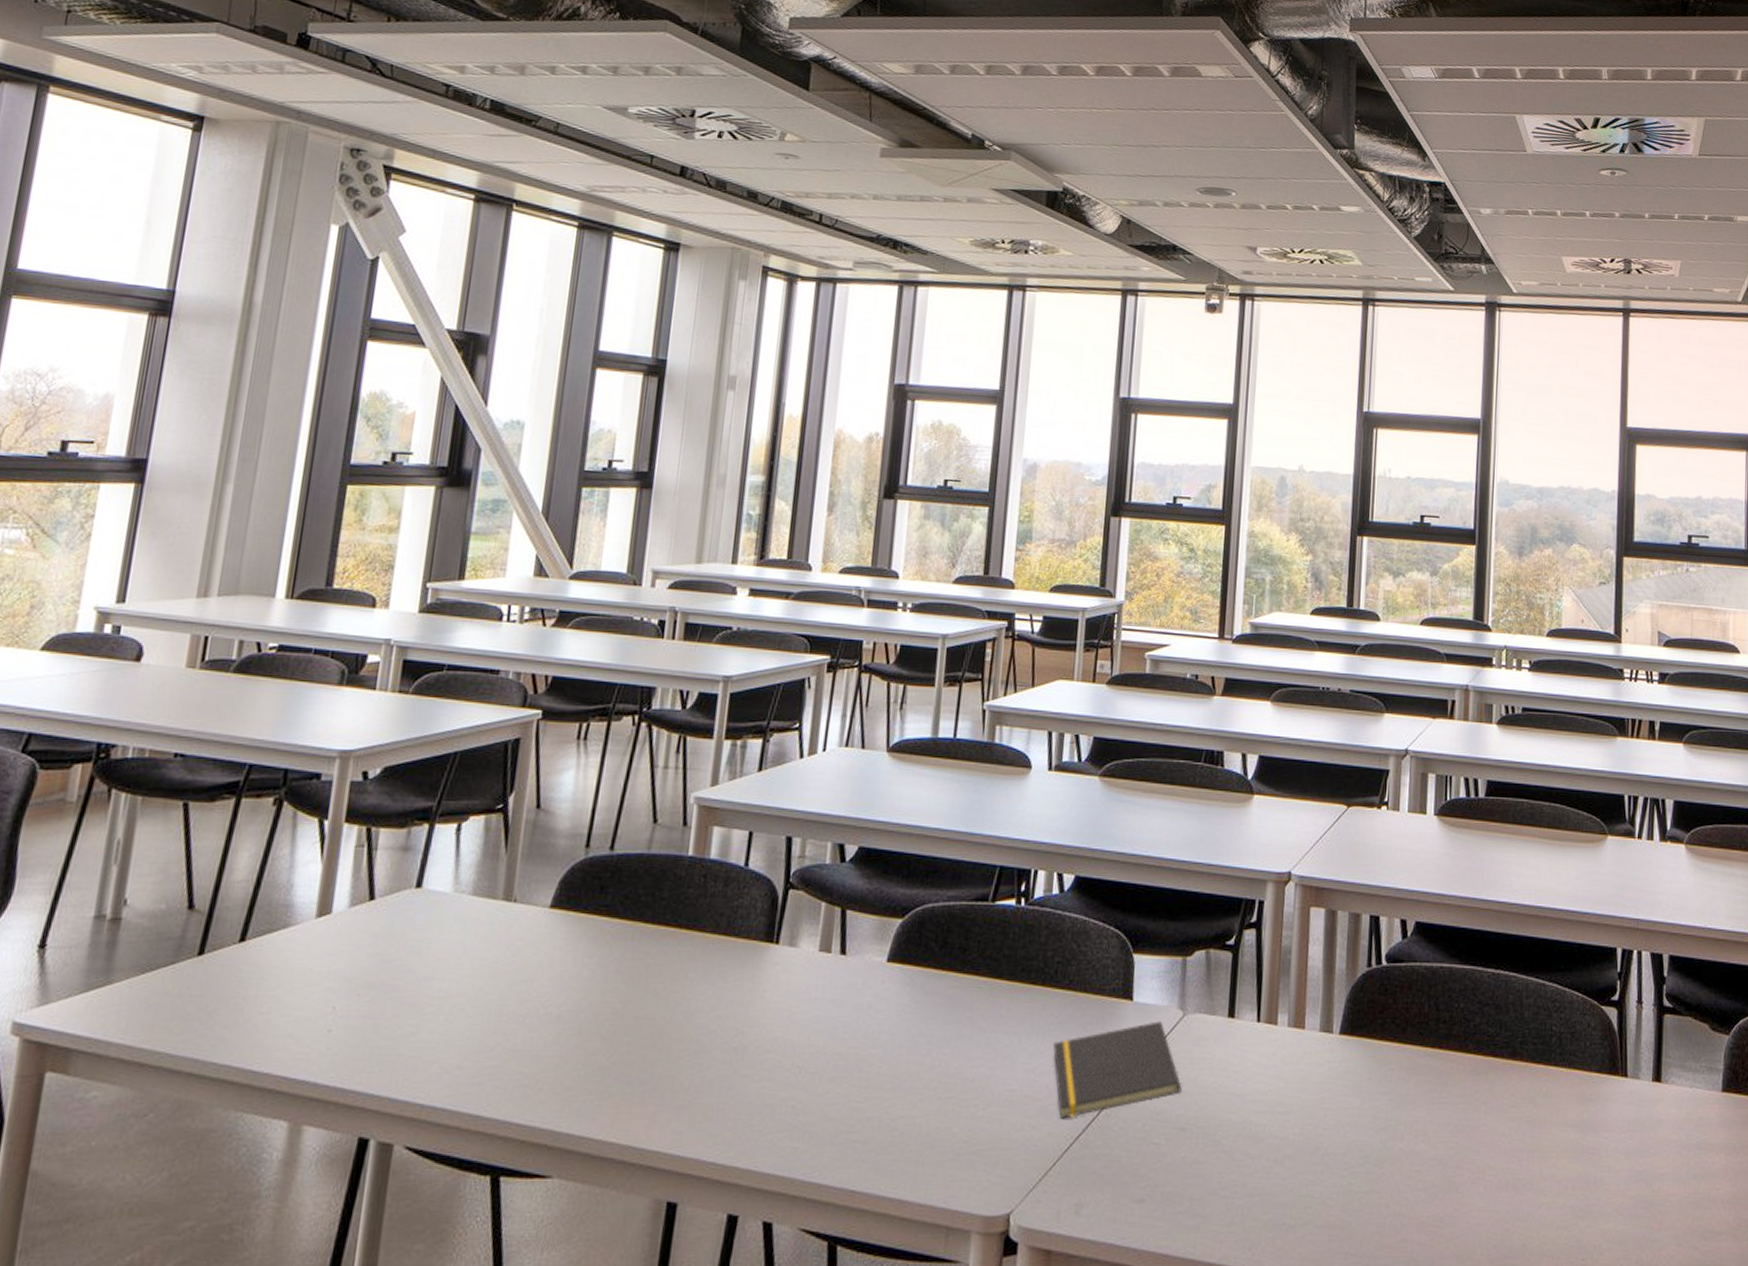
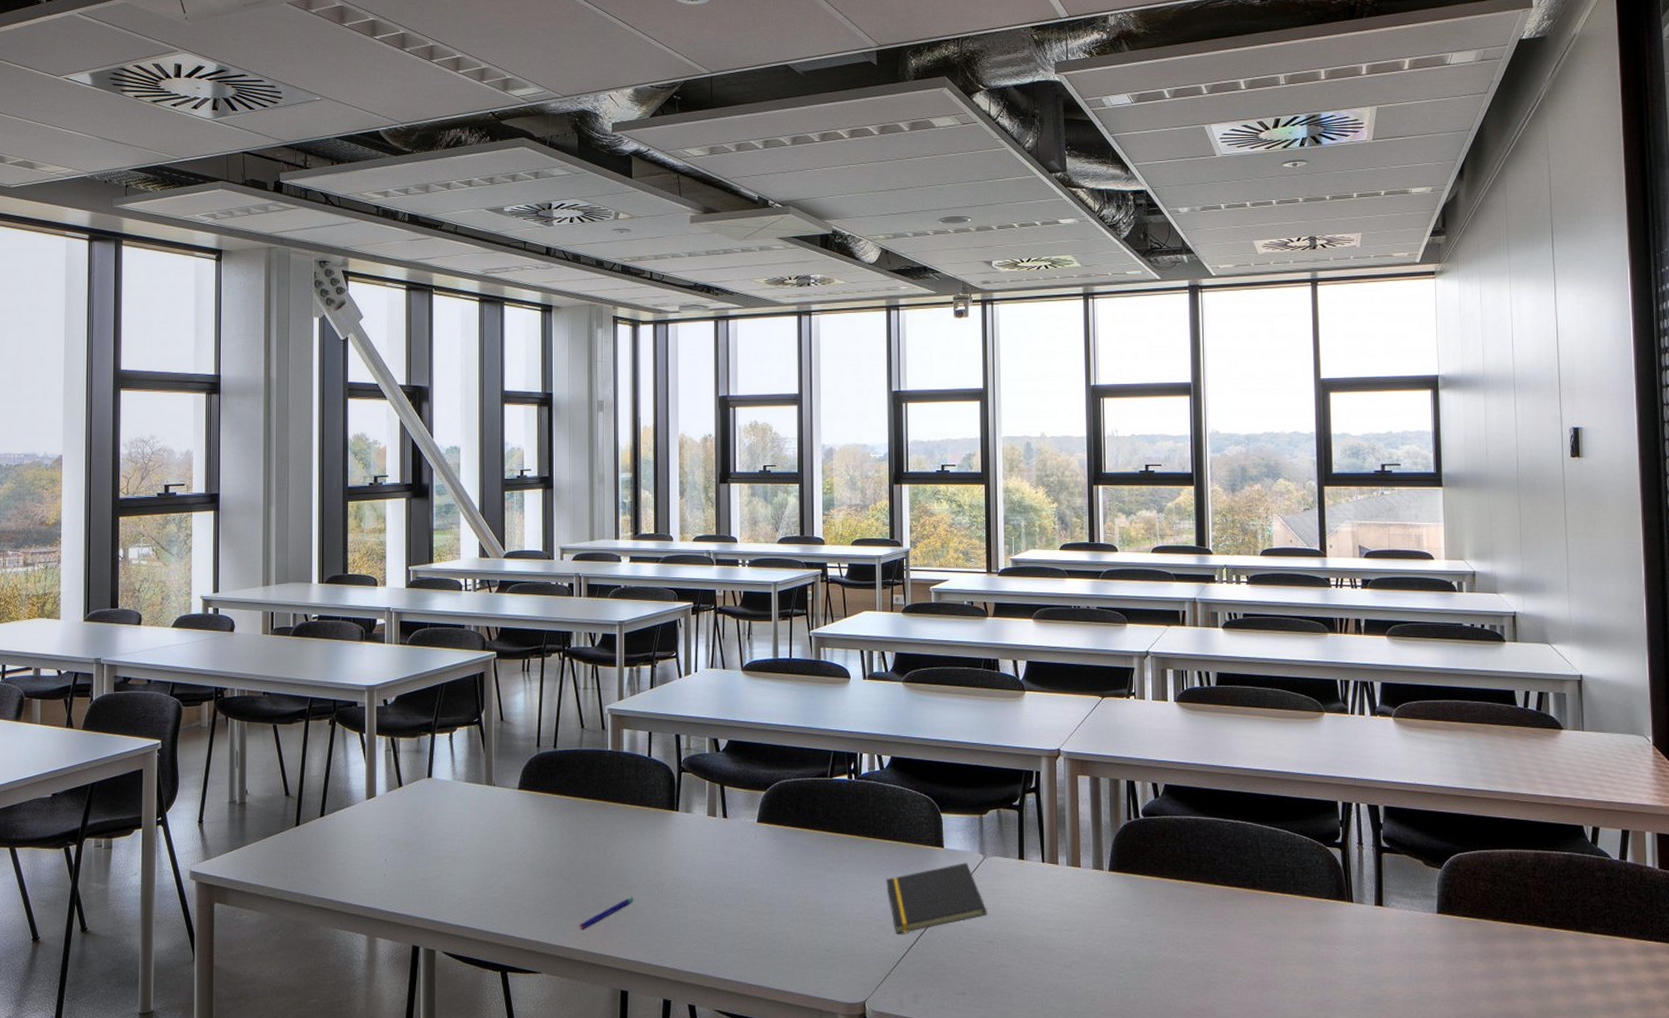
pen: none [617,1064,702,1113] -> present [580,896,634,929]

